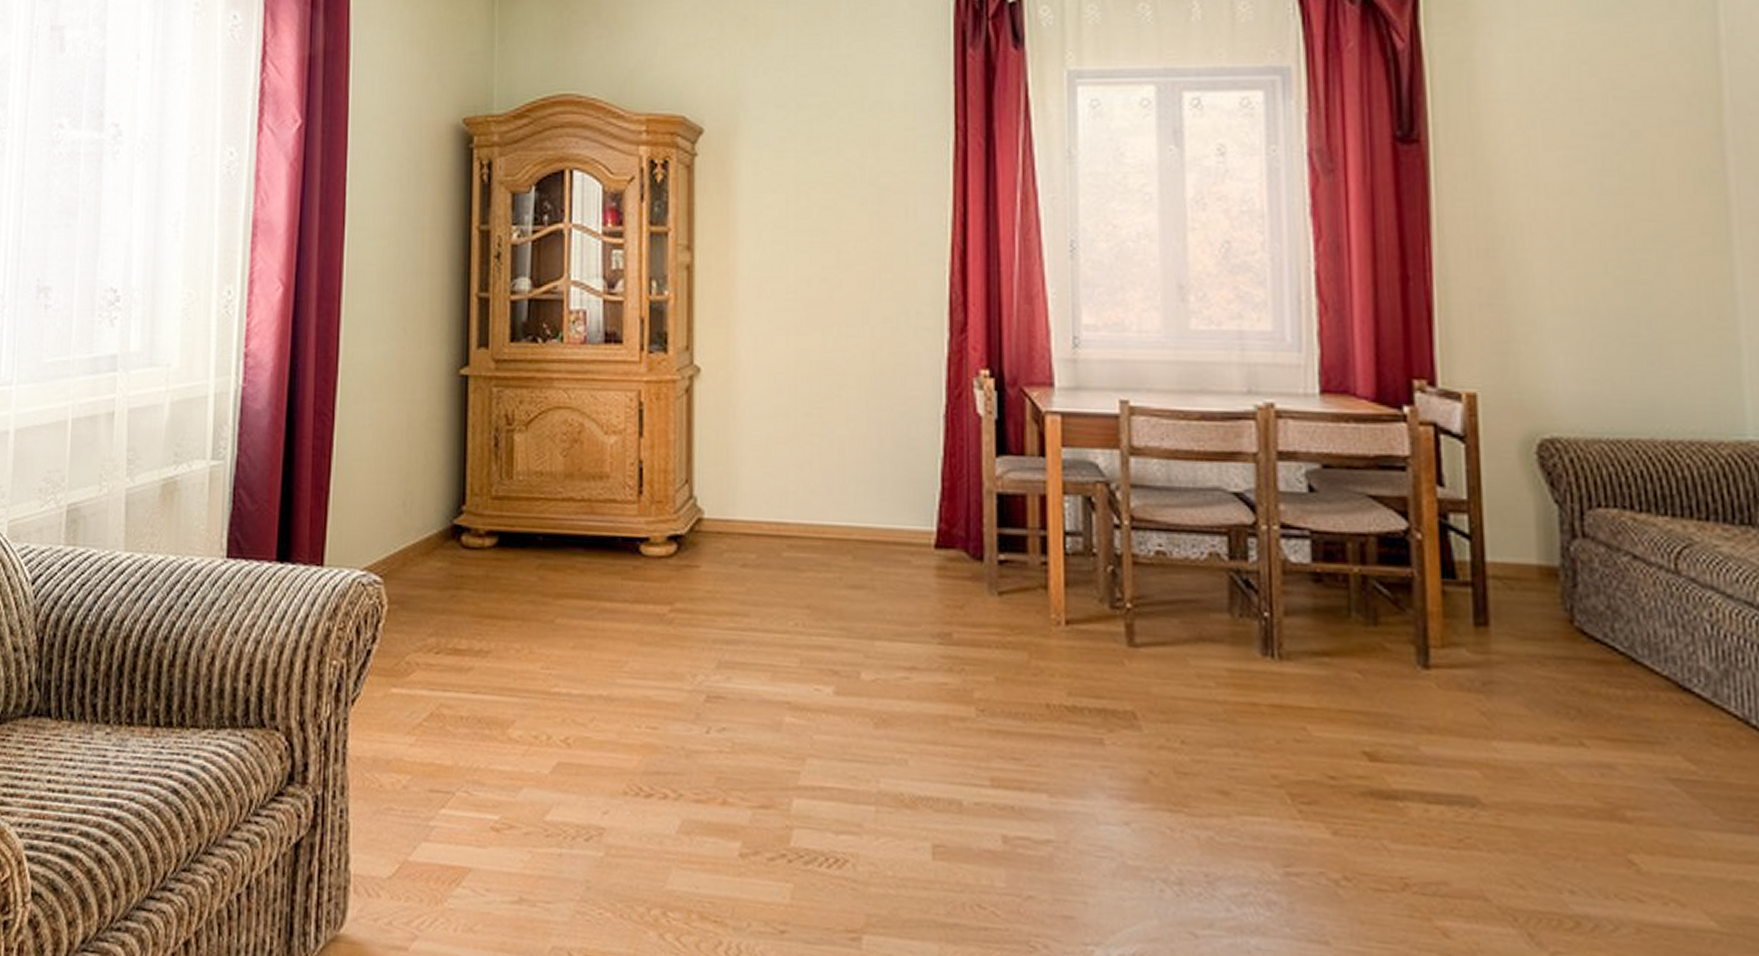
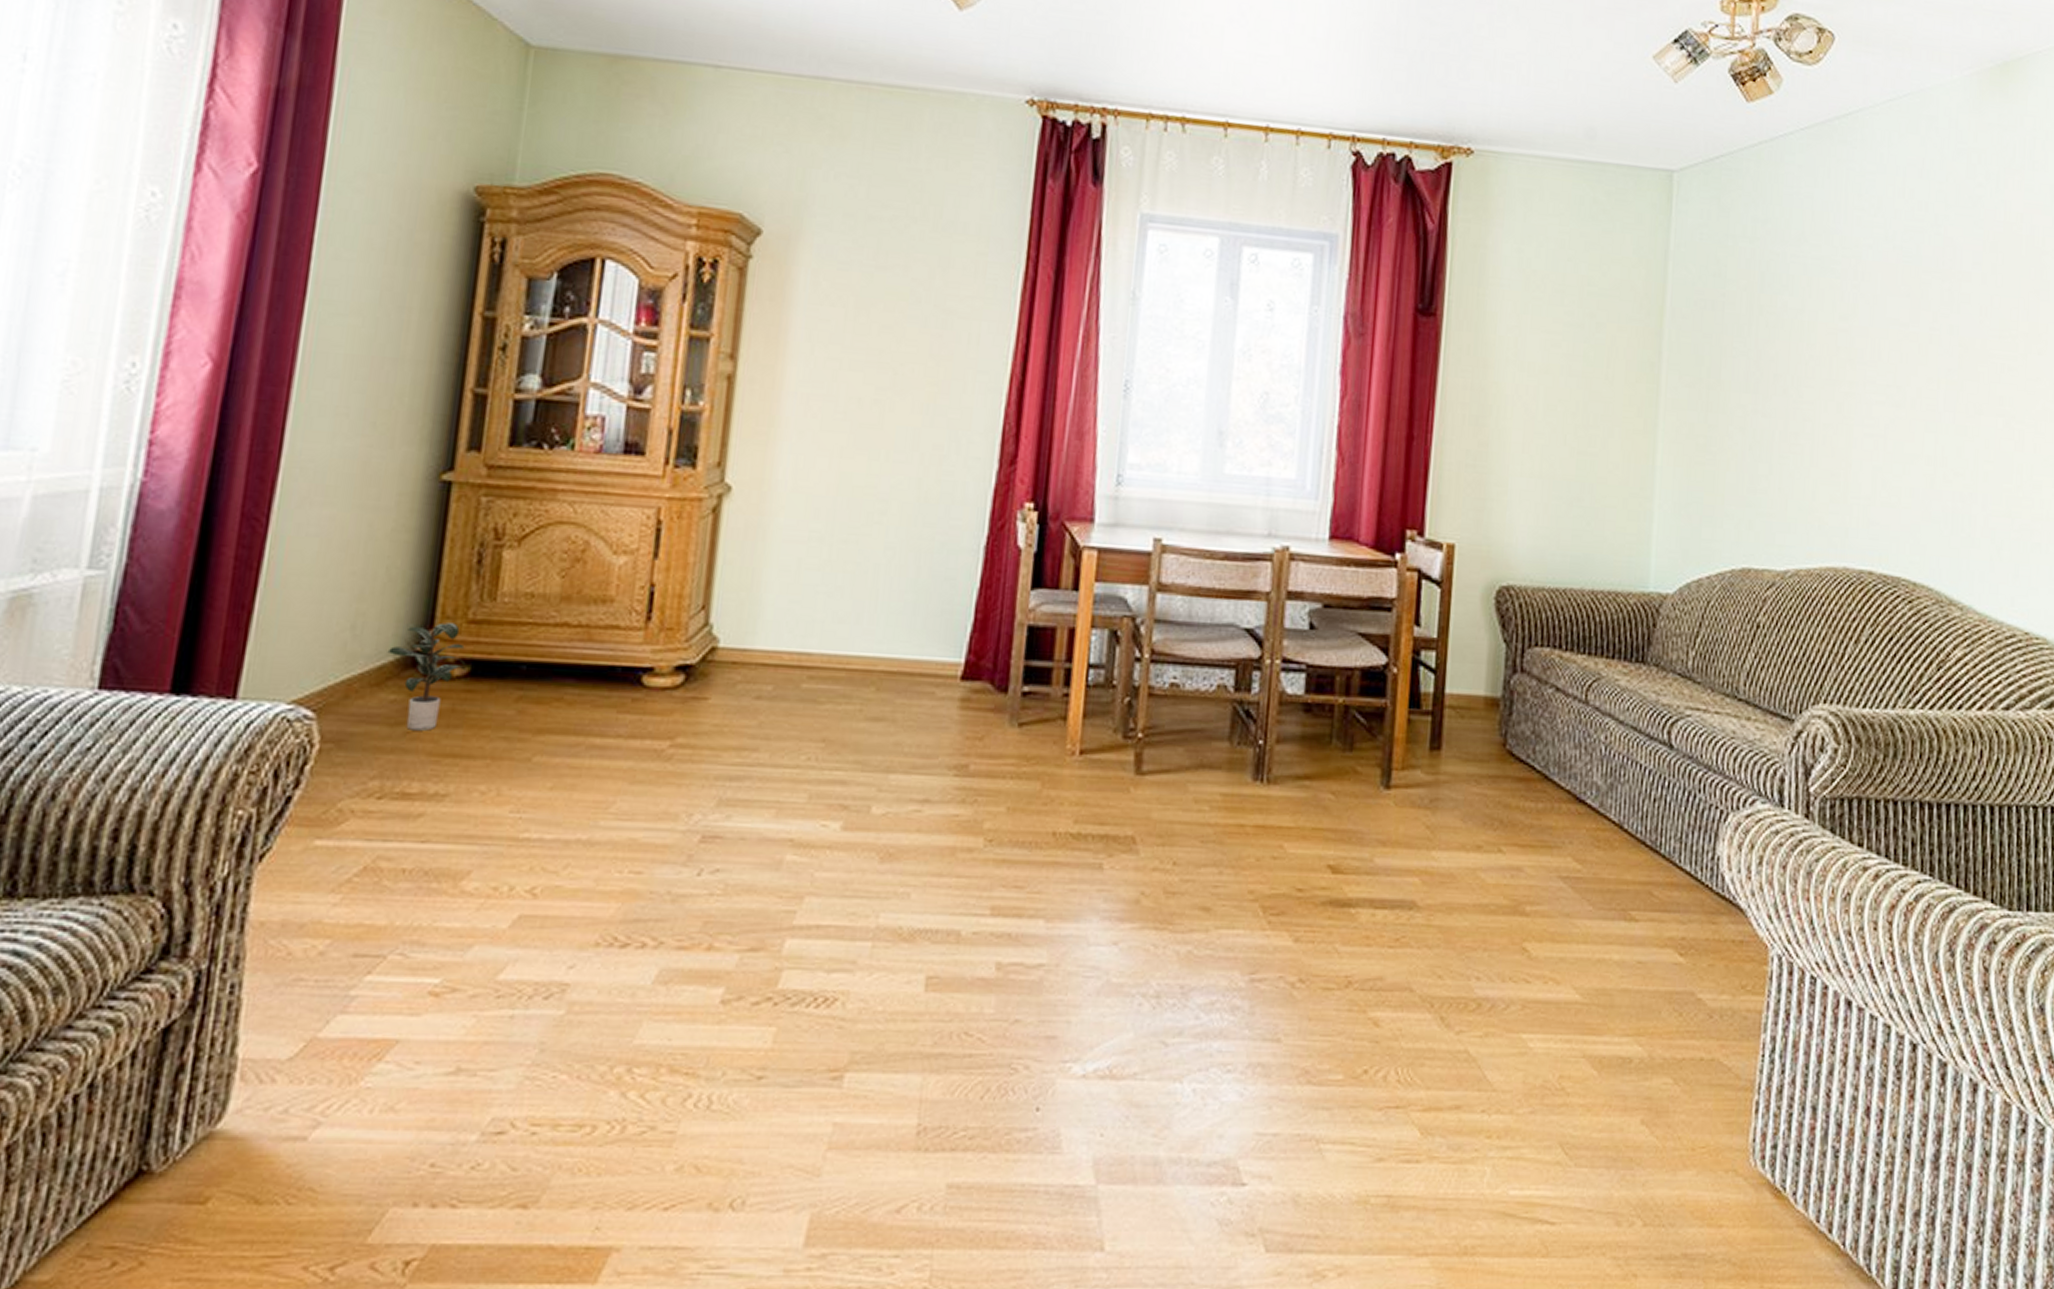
potted plant: none [432,499,494,595] -> present [387,622,466,731]

